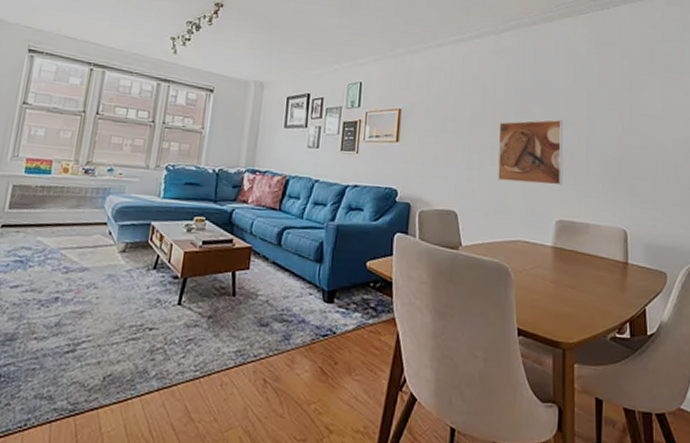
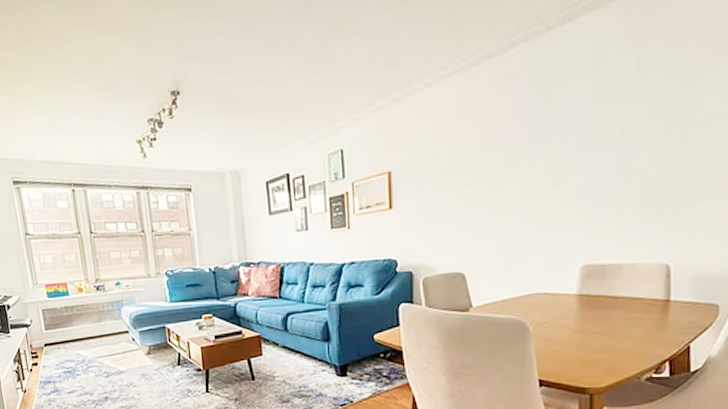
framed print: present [497,119,564,186] -> none [508,147,590,232]

